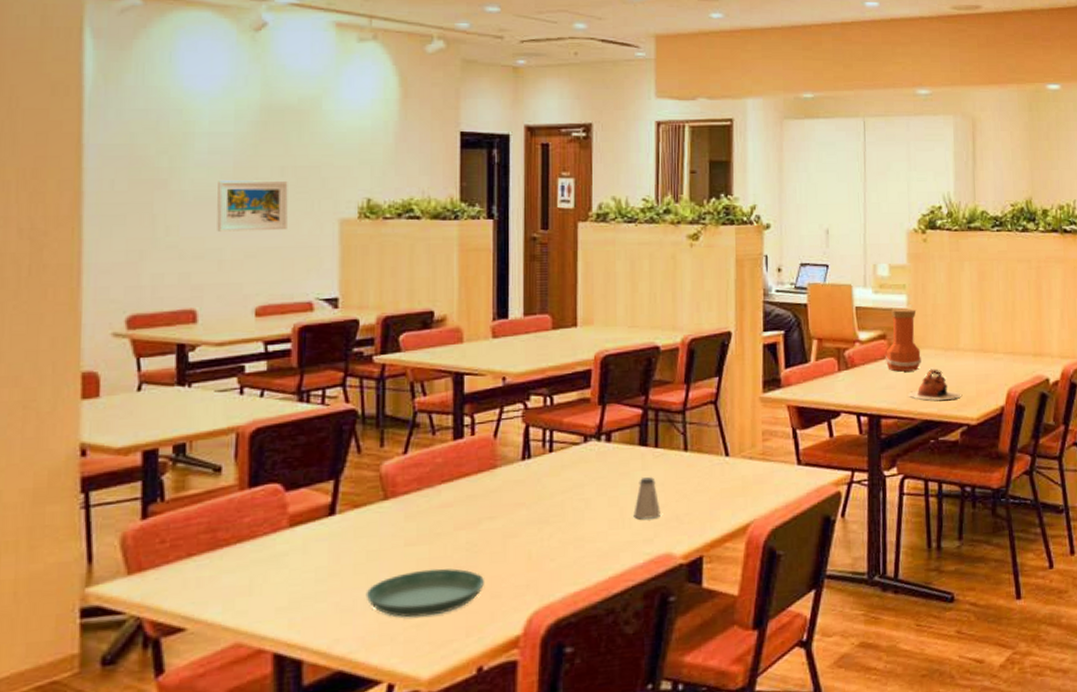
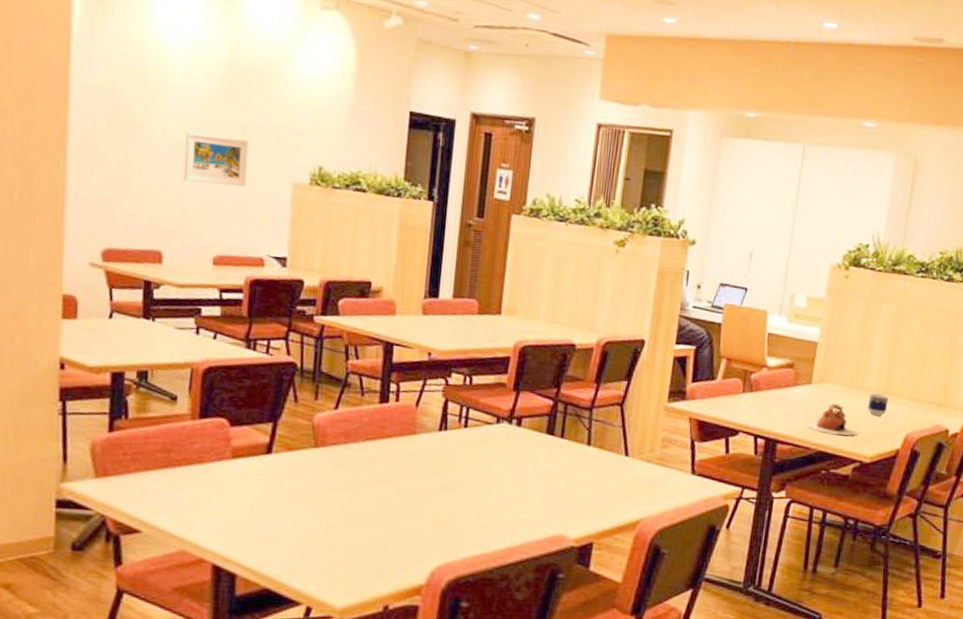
saucer: present [366,568,484,618] -> none [293,514,396,555]
saltshaker: present [633,477,661,520] -> none [534,464,560,502]
vase: present [886,308,921,372] -> none [790,340,828,403]
cup: none [965,352,986,376] -> present [868,393,889,417]

